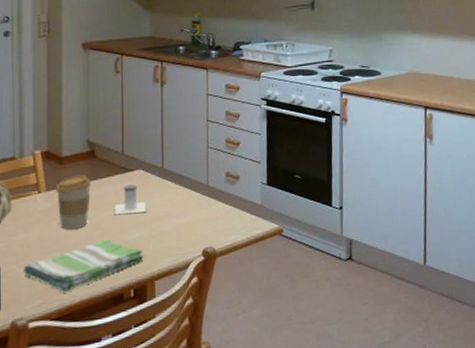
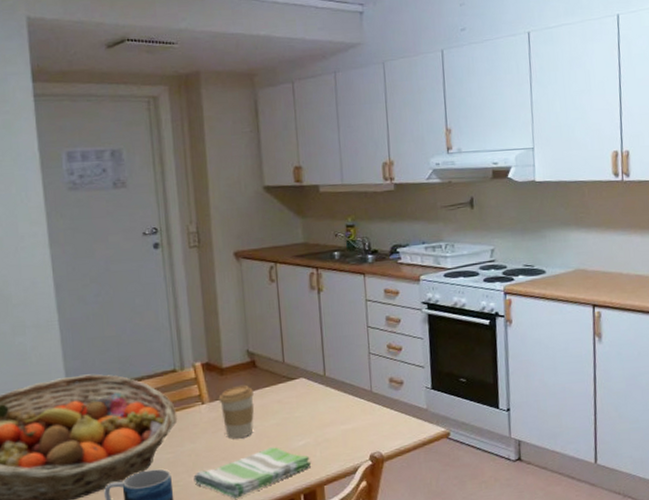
salt shaker: present [114,184,146,215] -> none [278,392,311,424]

